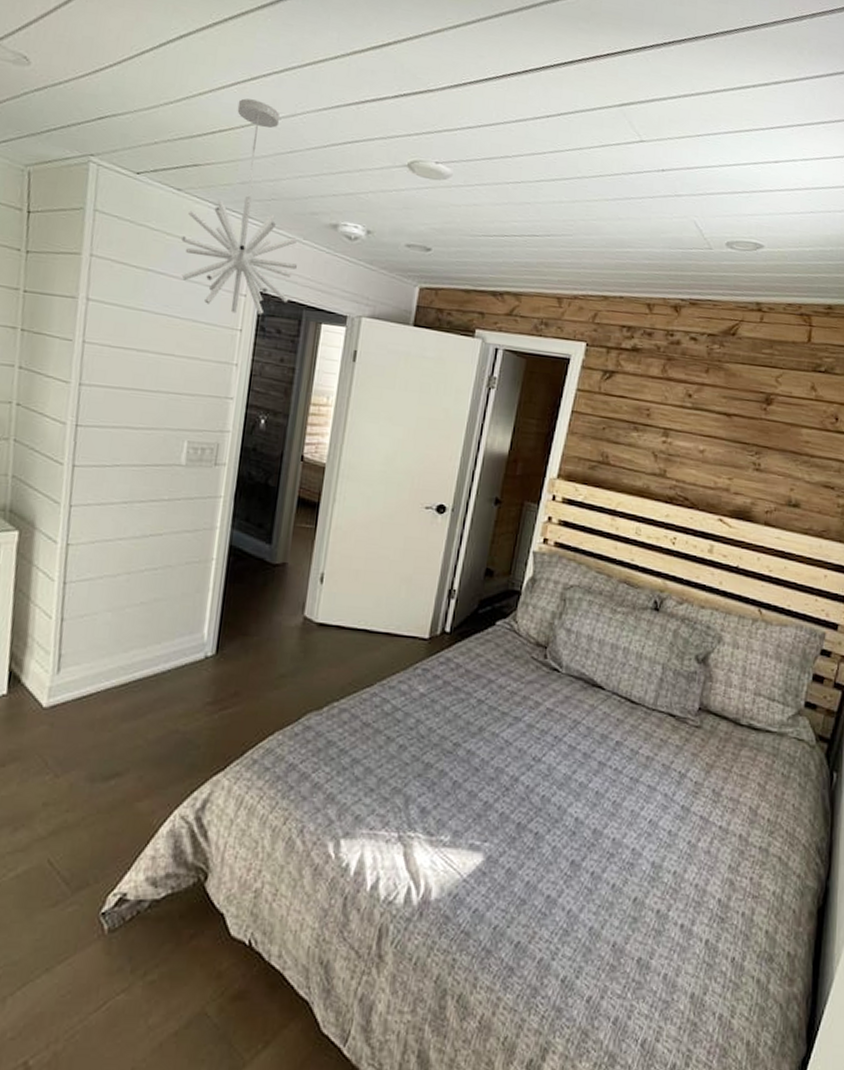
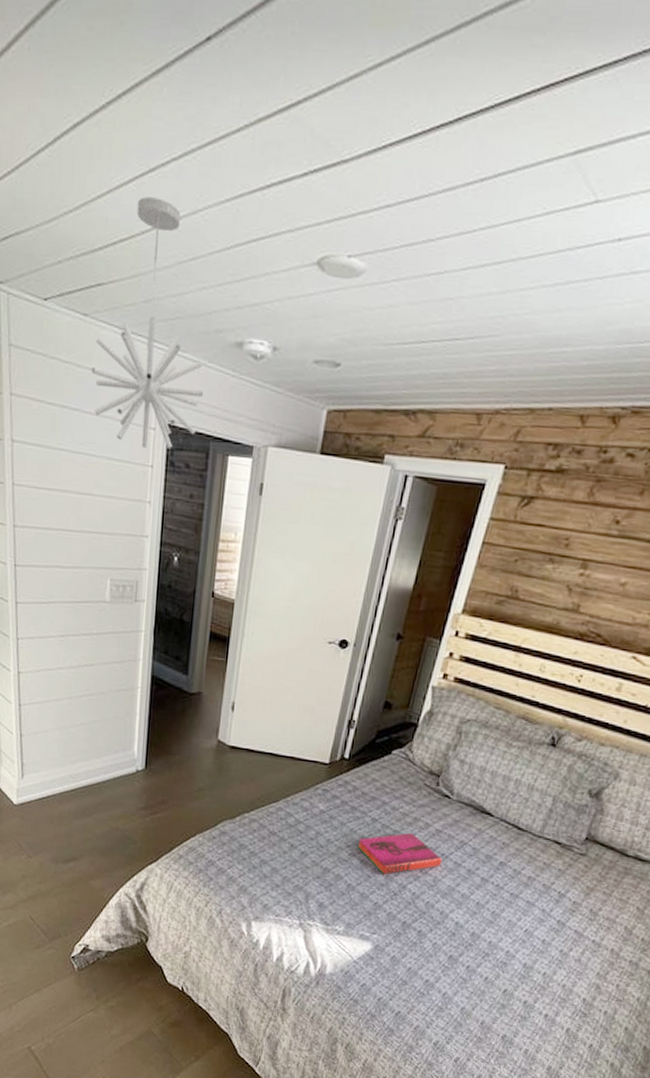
hardback book: none [462,713,556,766] -> present [357,832,443,875]

